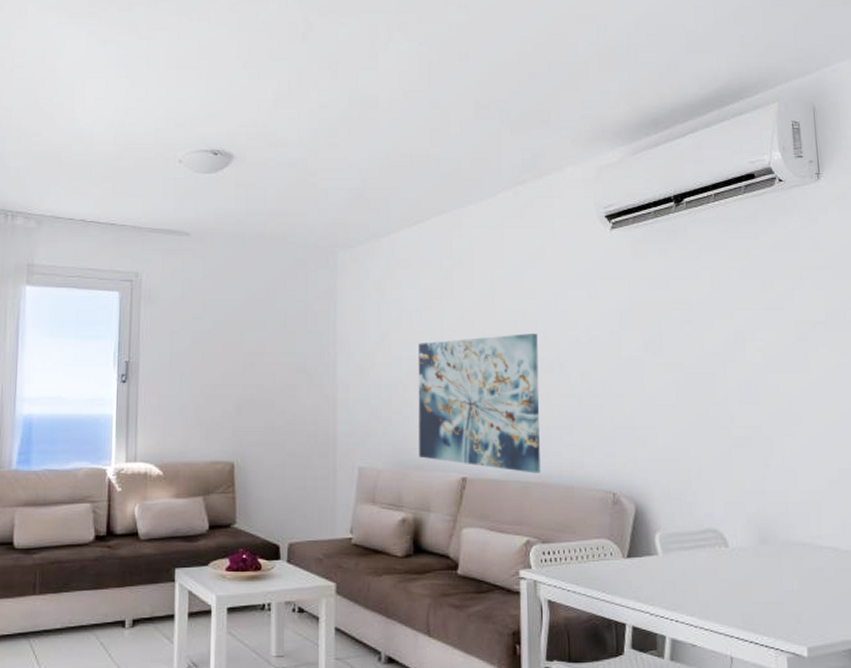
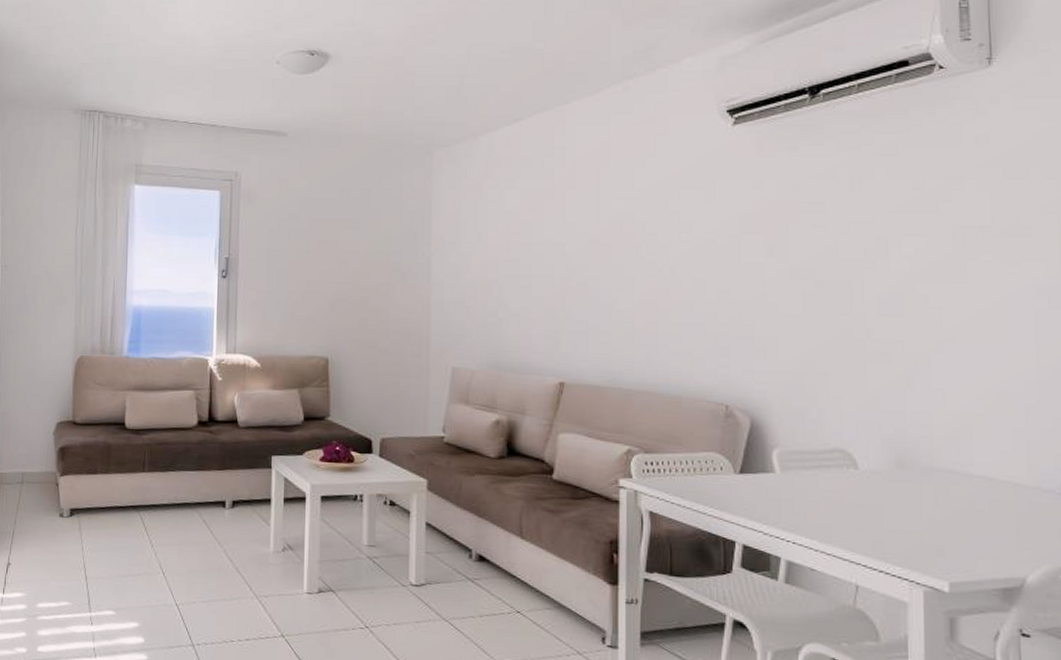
wall art: present [418,334,541,474] -> none [515,236,646,382]

